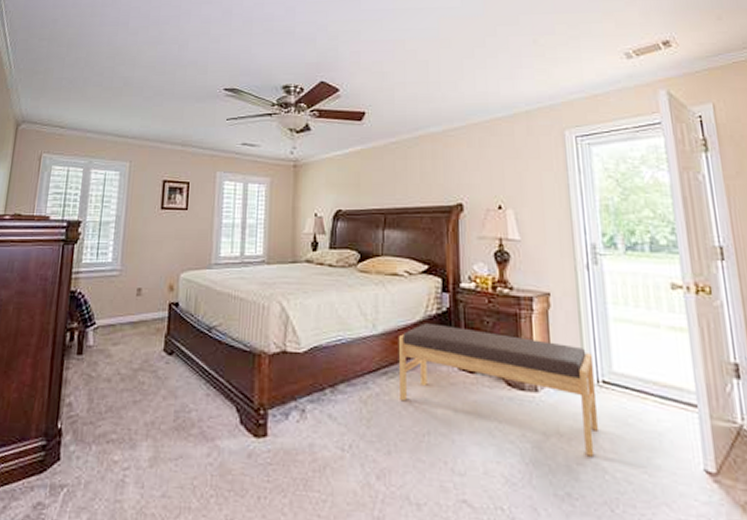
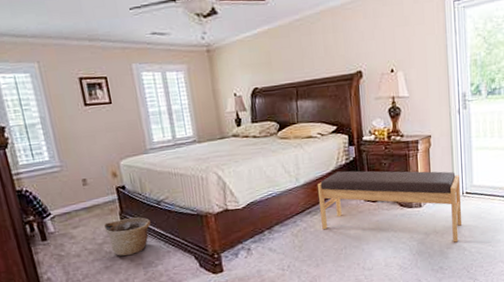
basket: none [144,342,196,390] -> present [103,217,151,256]

